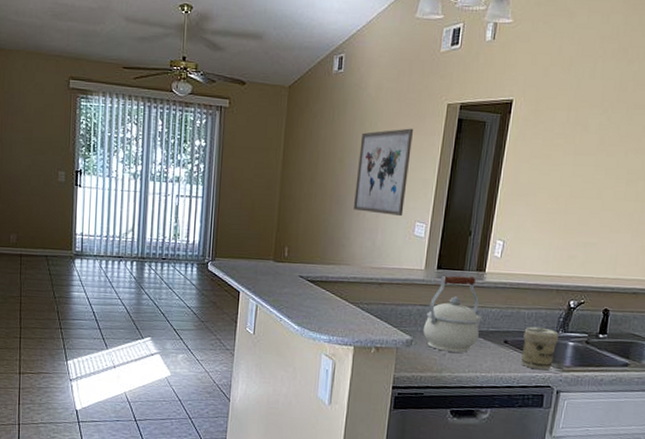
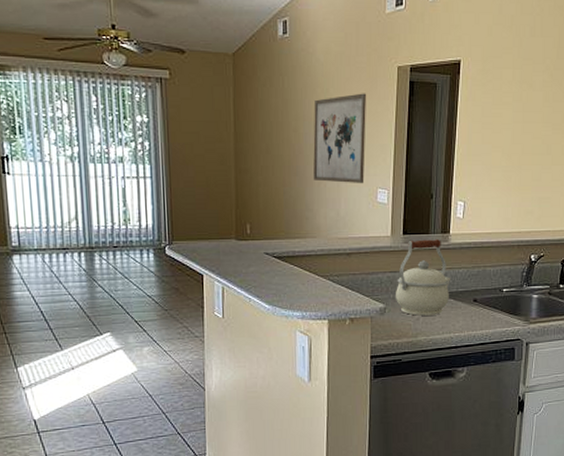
jar: present [521,326,559,370] -> none [491,283,523,325]

